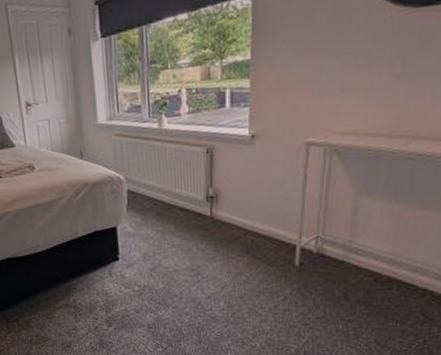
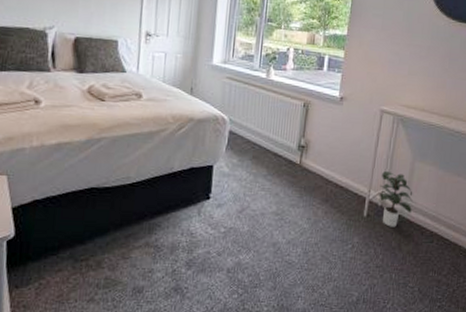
potted plant: none [313,212,359,275] -> present [379,170,413,227]

